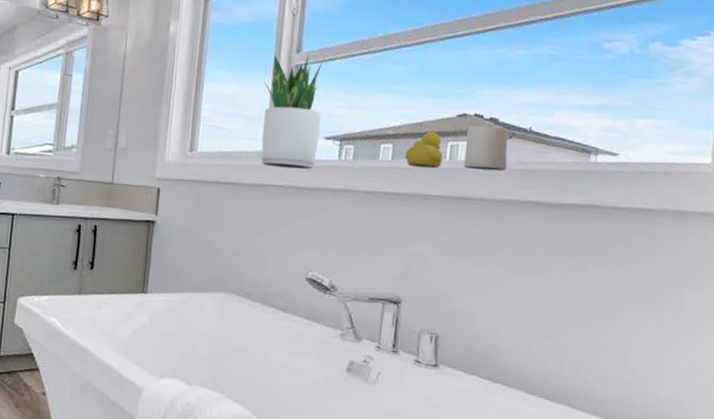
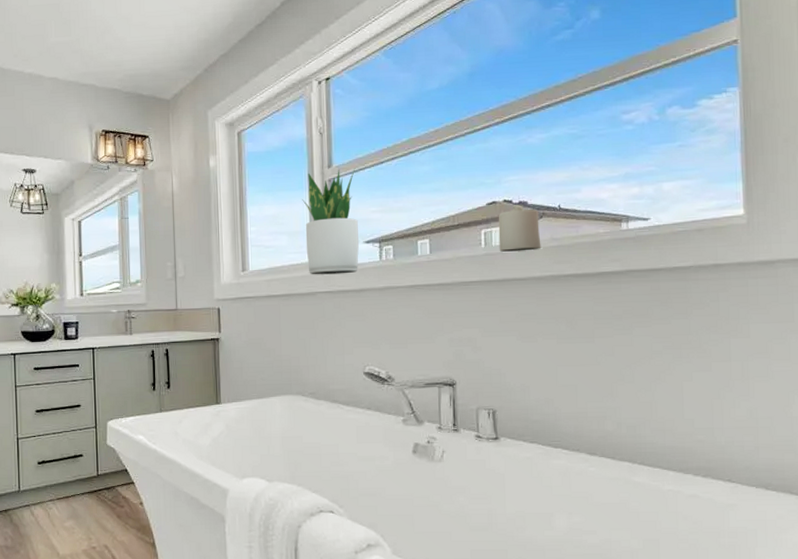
rubber duck: present [405,131,443,169] -> none [442,222,478,258]

